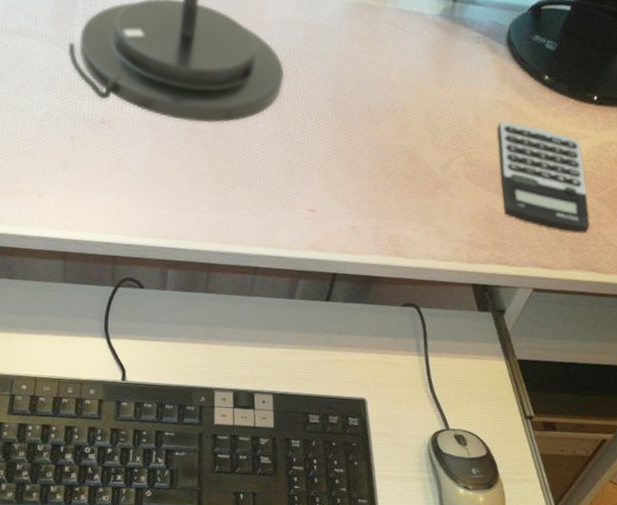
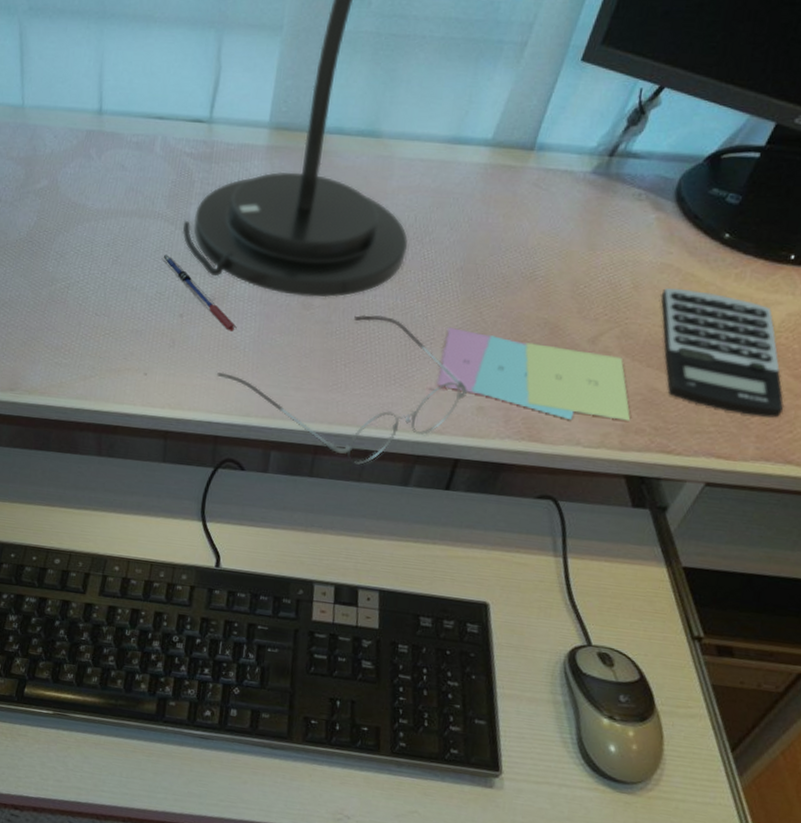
pen: none [48,76,128,154] -> present [161,254,237,331]
eyeglasses: none [112,140,341,280] -> present [217,315,467,465]
sticky notes: none [315,153,476,238] -> present [436,327,631,421]

